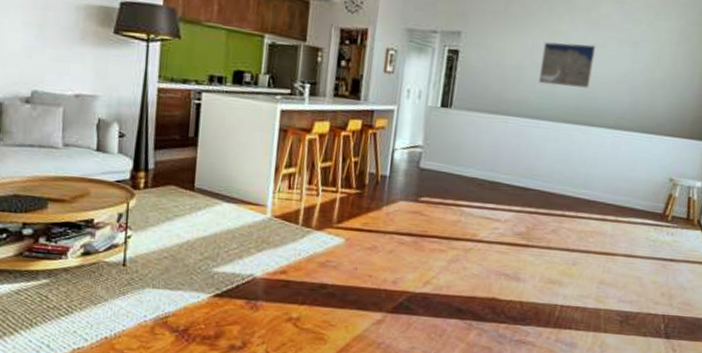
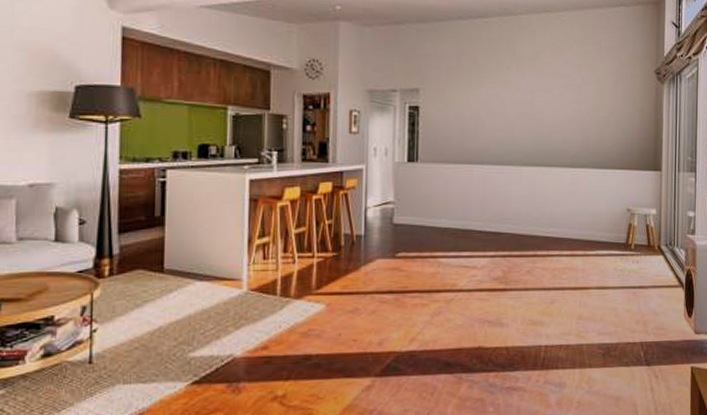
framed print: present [538,41,596,89] -> none [496,91,545,133]

